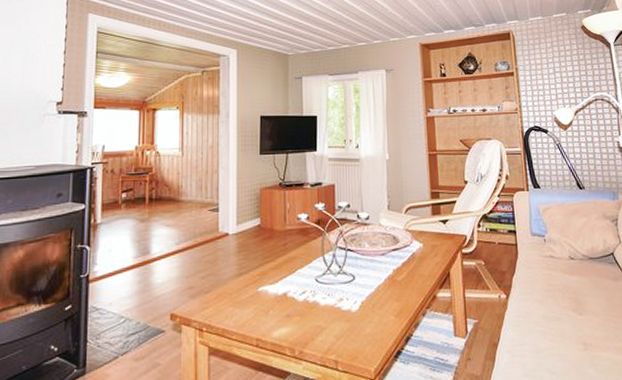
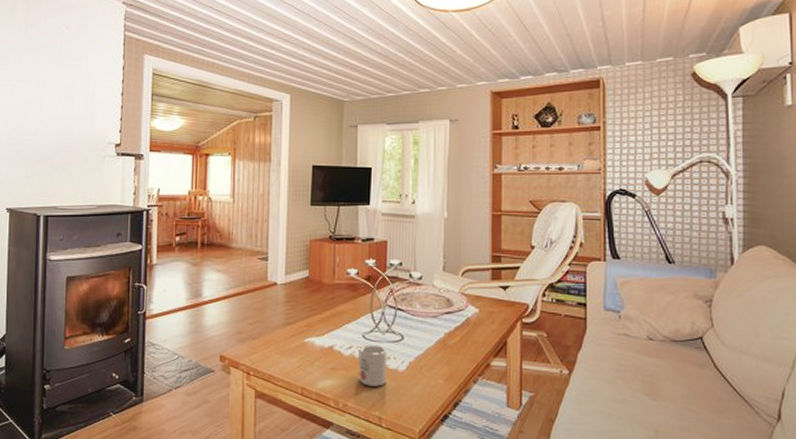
mug: none [312,287,341,330] -> present [358,344,388,387]

